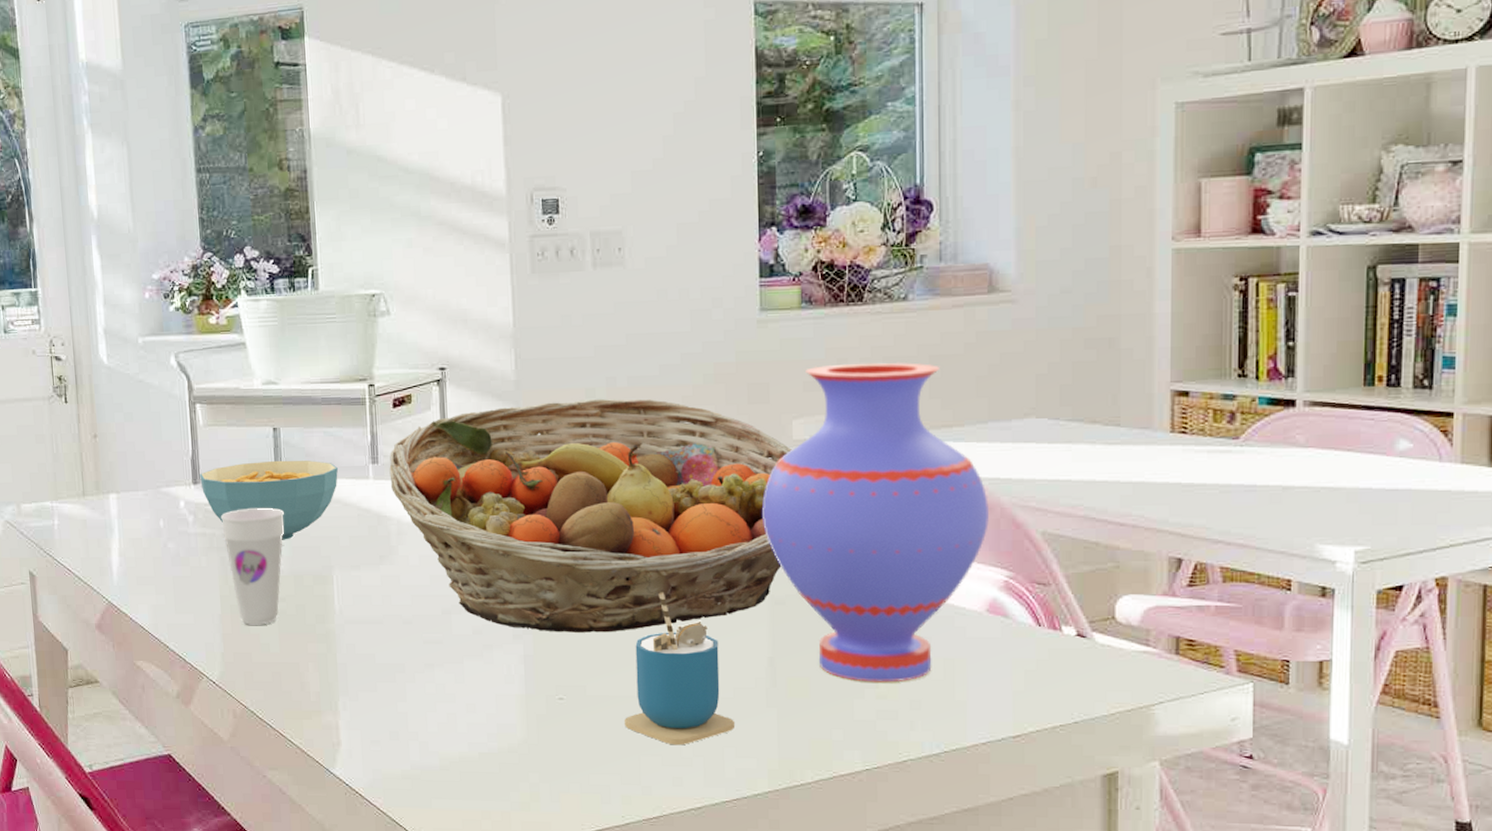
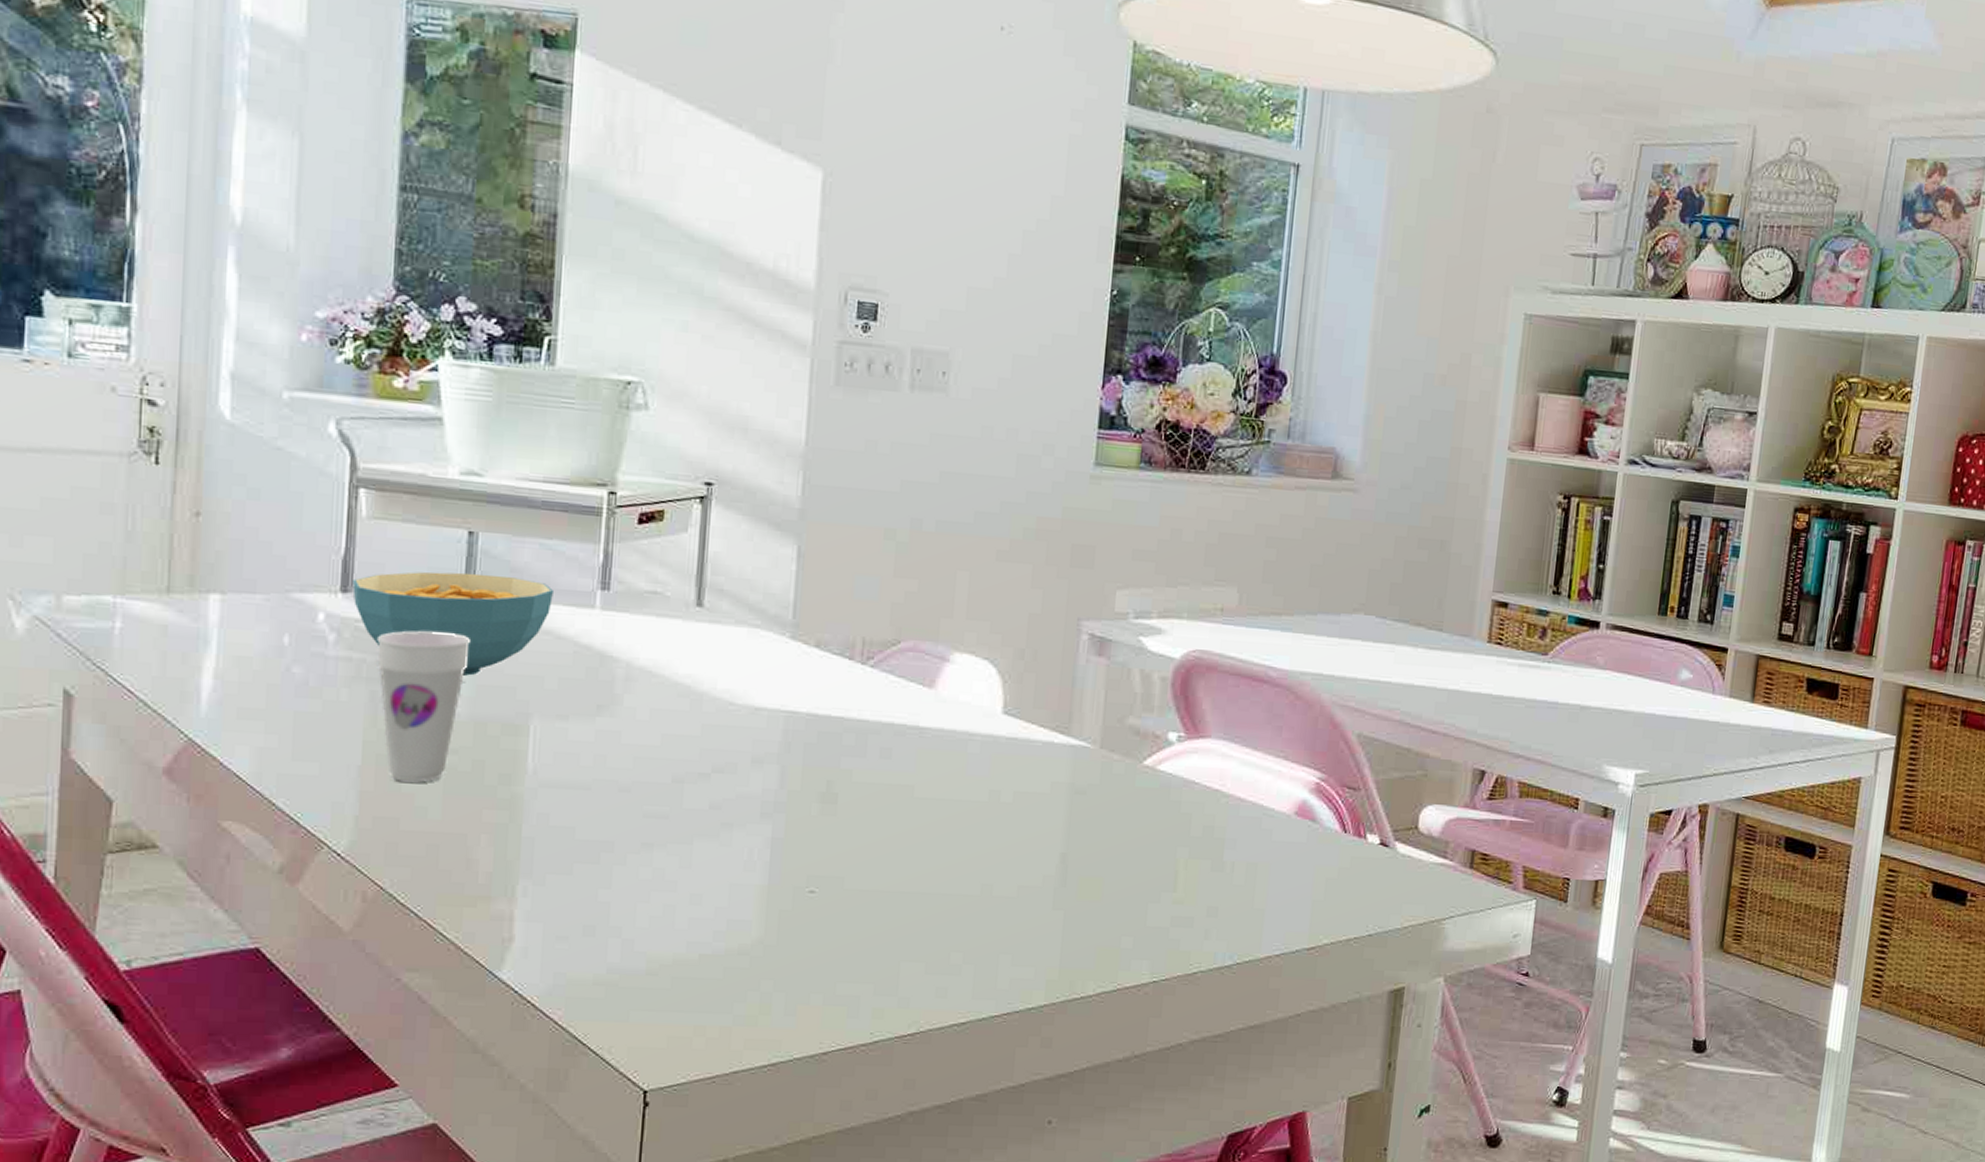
fruit basket: present [389,398,793,633] -> none [623,539,1114,816]
cup: present [625,592,734,746] -> none [886,772,1014,951]
vase: present [762,362,989,683] -> none [1071,533,1310,887]

